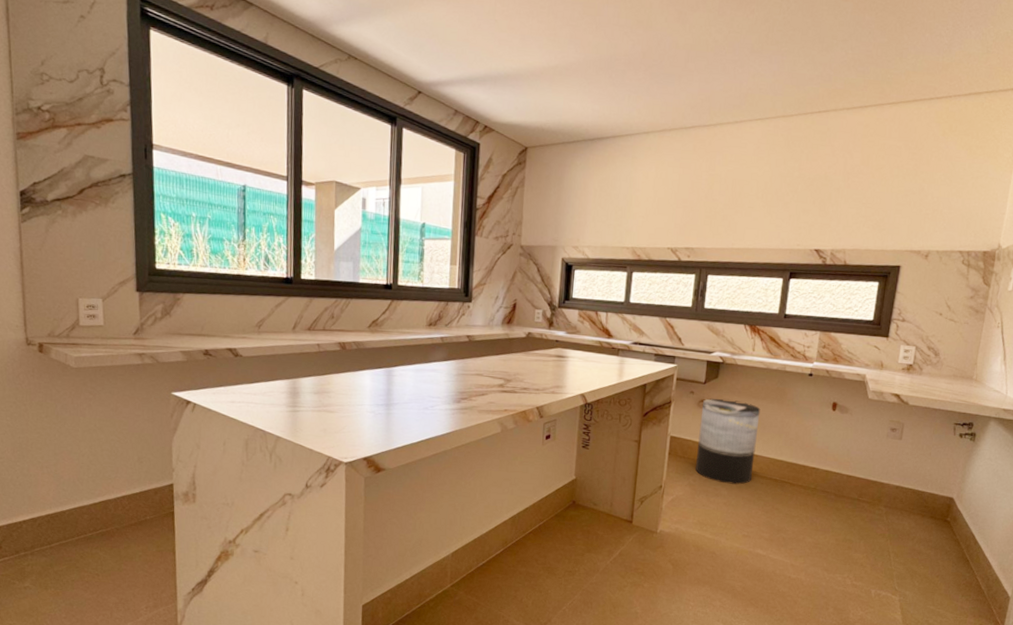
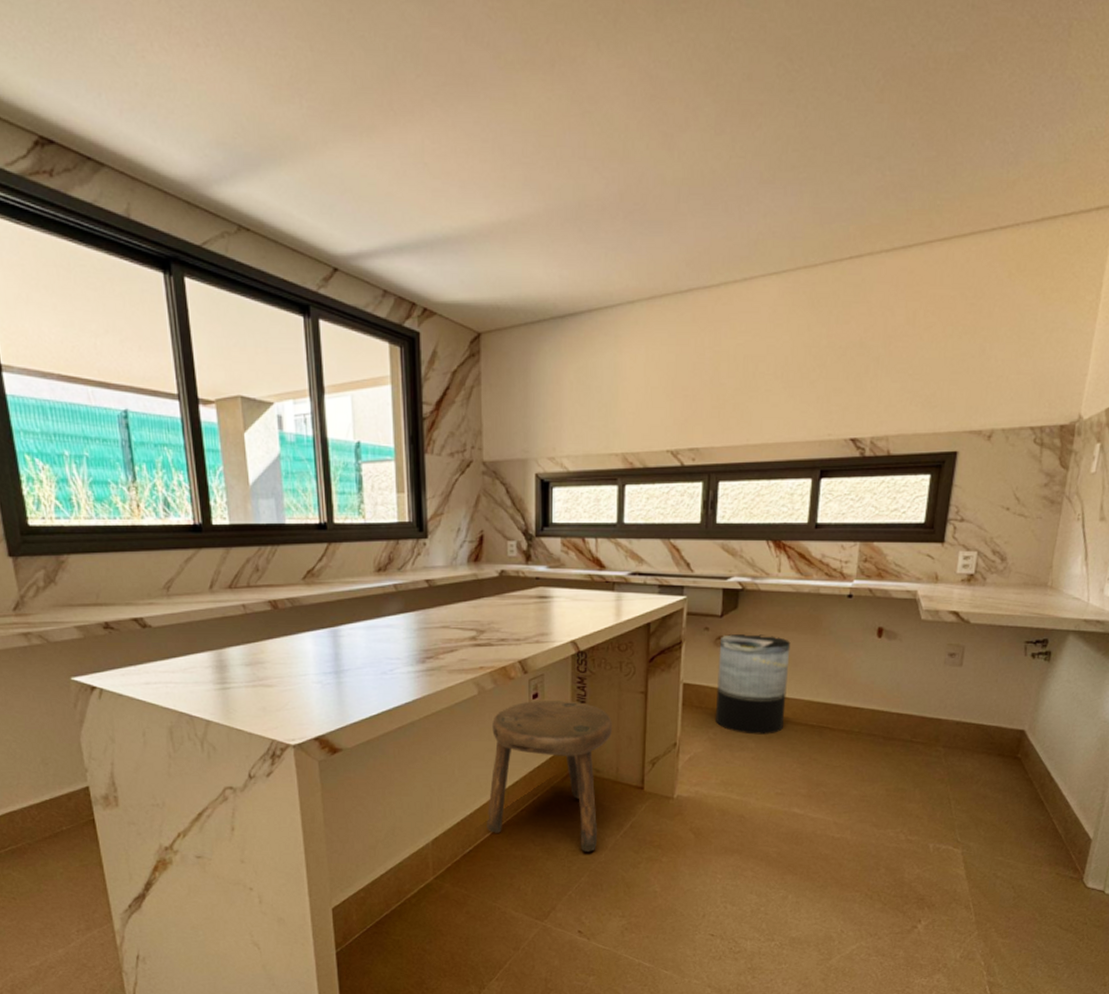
stool: none [499,441,610,573] -> present [486,701,612,852]

